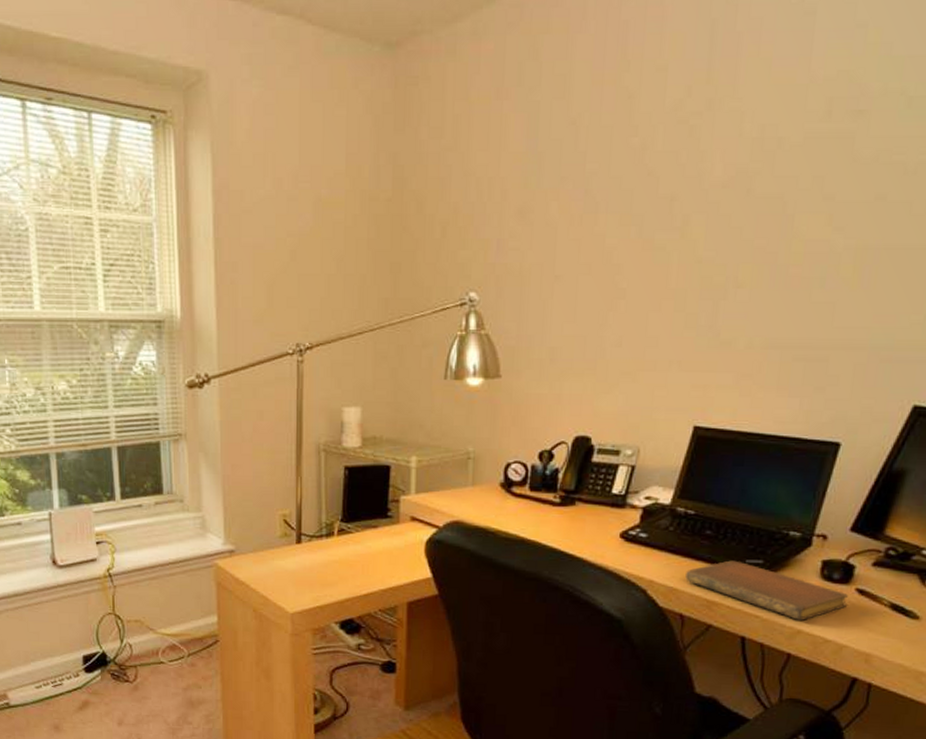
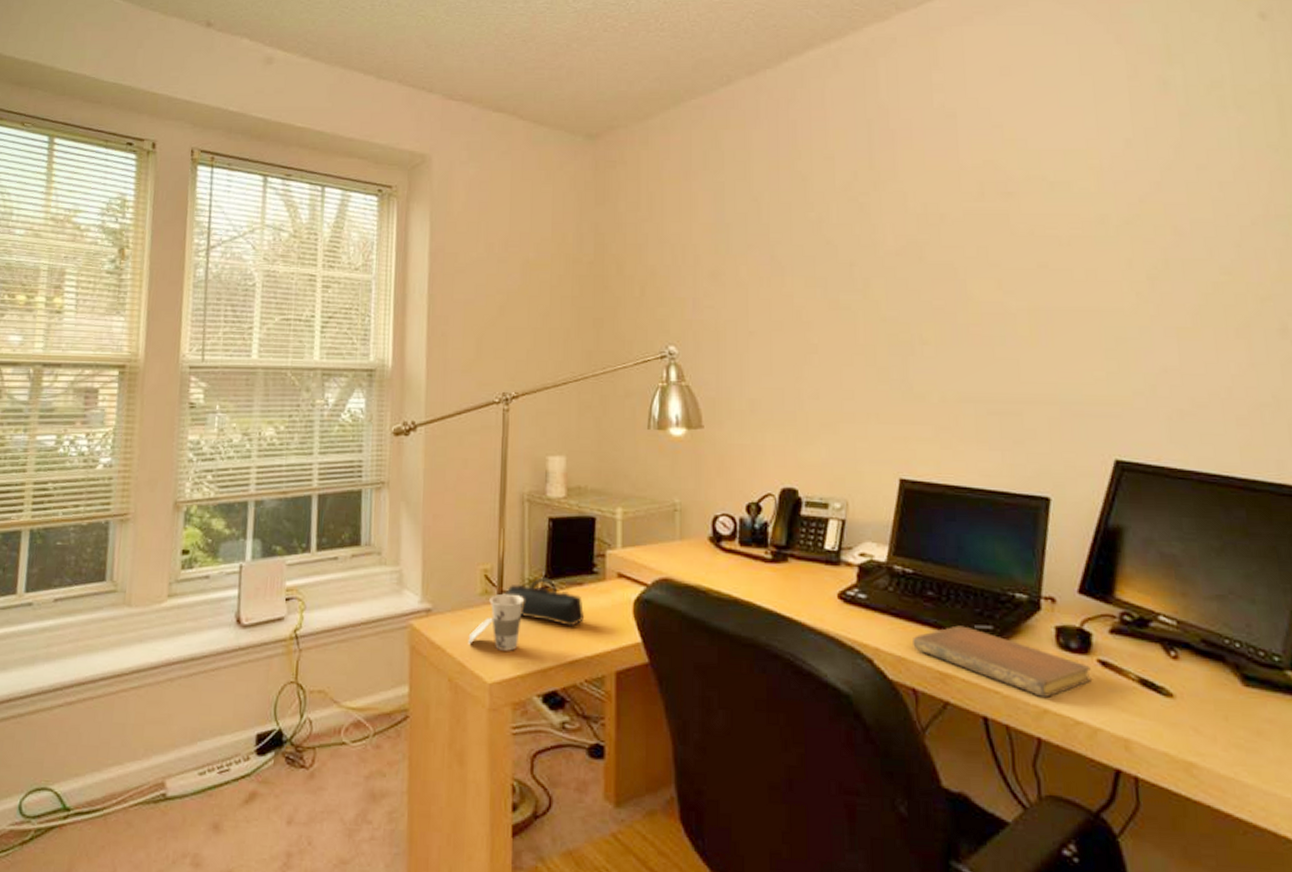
cup: none [270,536,321,586] -> present [468,593,524,651]
pencil case: none [304,520,378,564] -> present [505,576,584,627]

